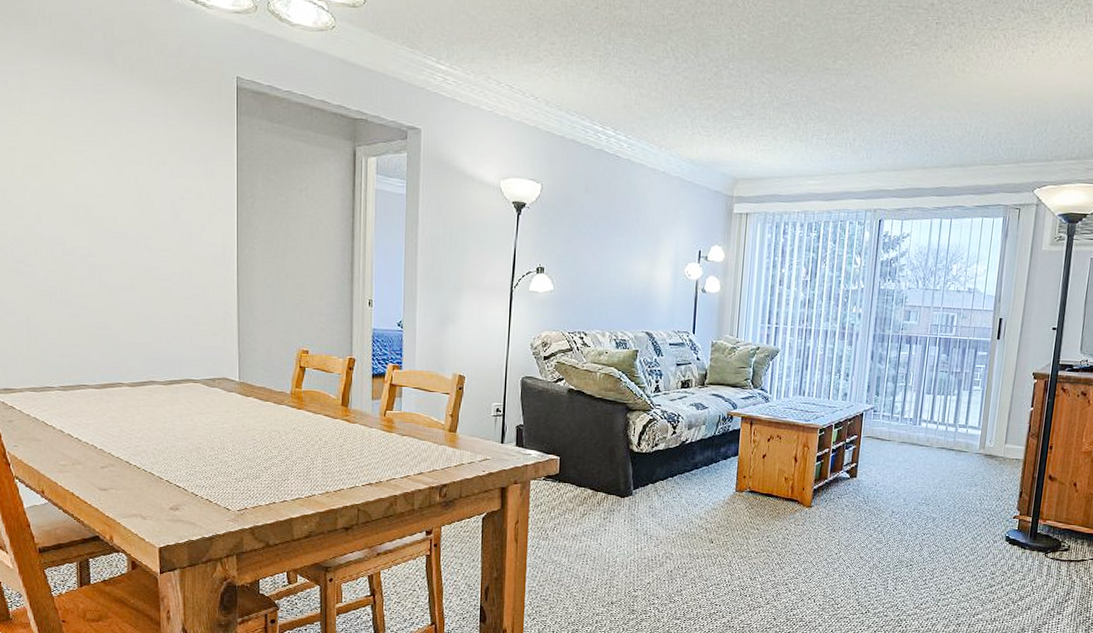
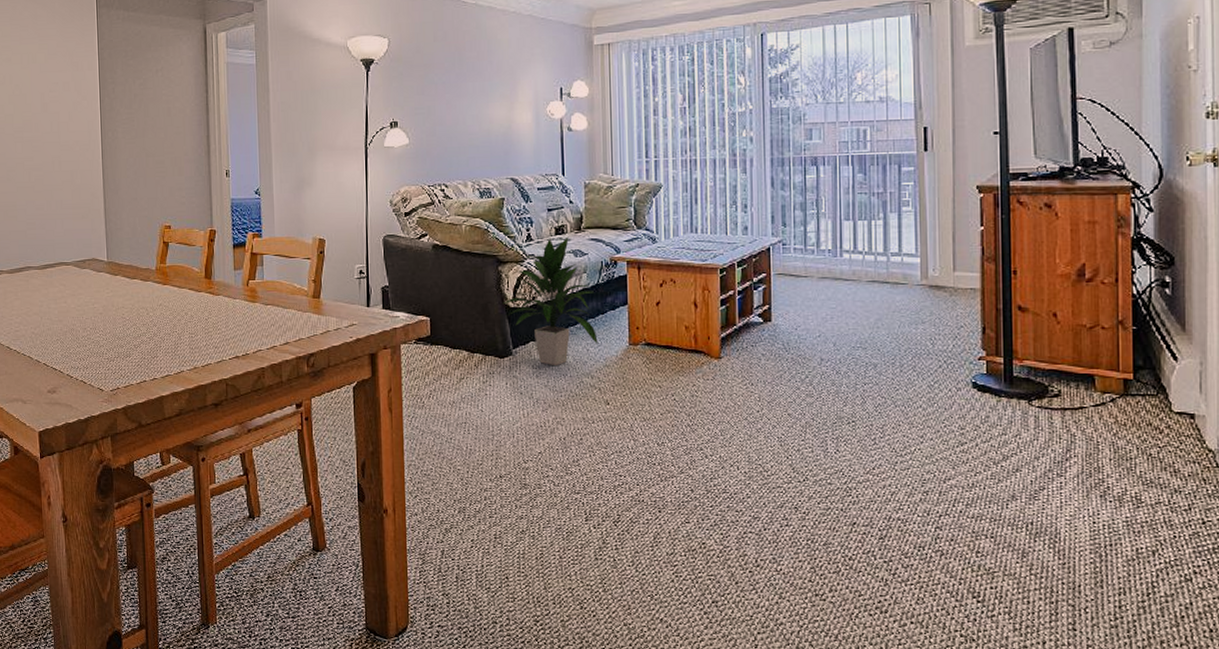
indoor plant: none [629,390,710,506] -> present [504,236,598,365]

